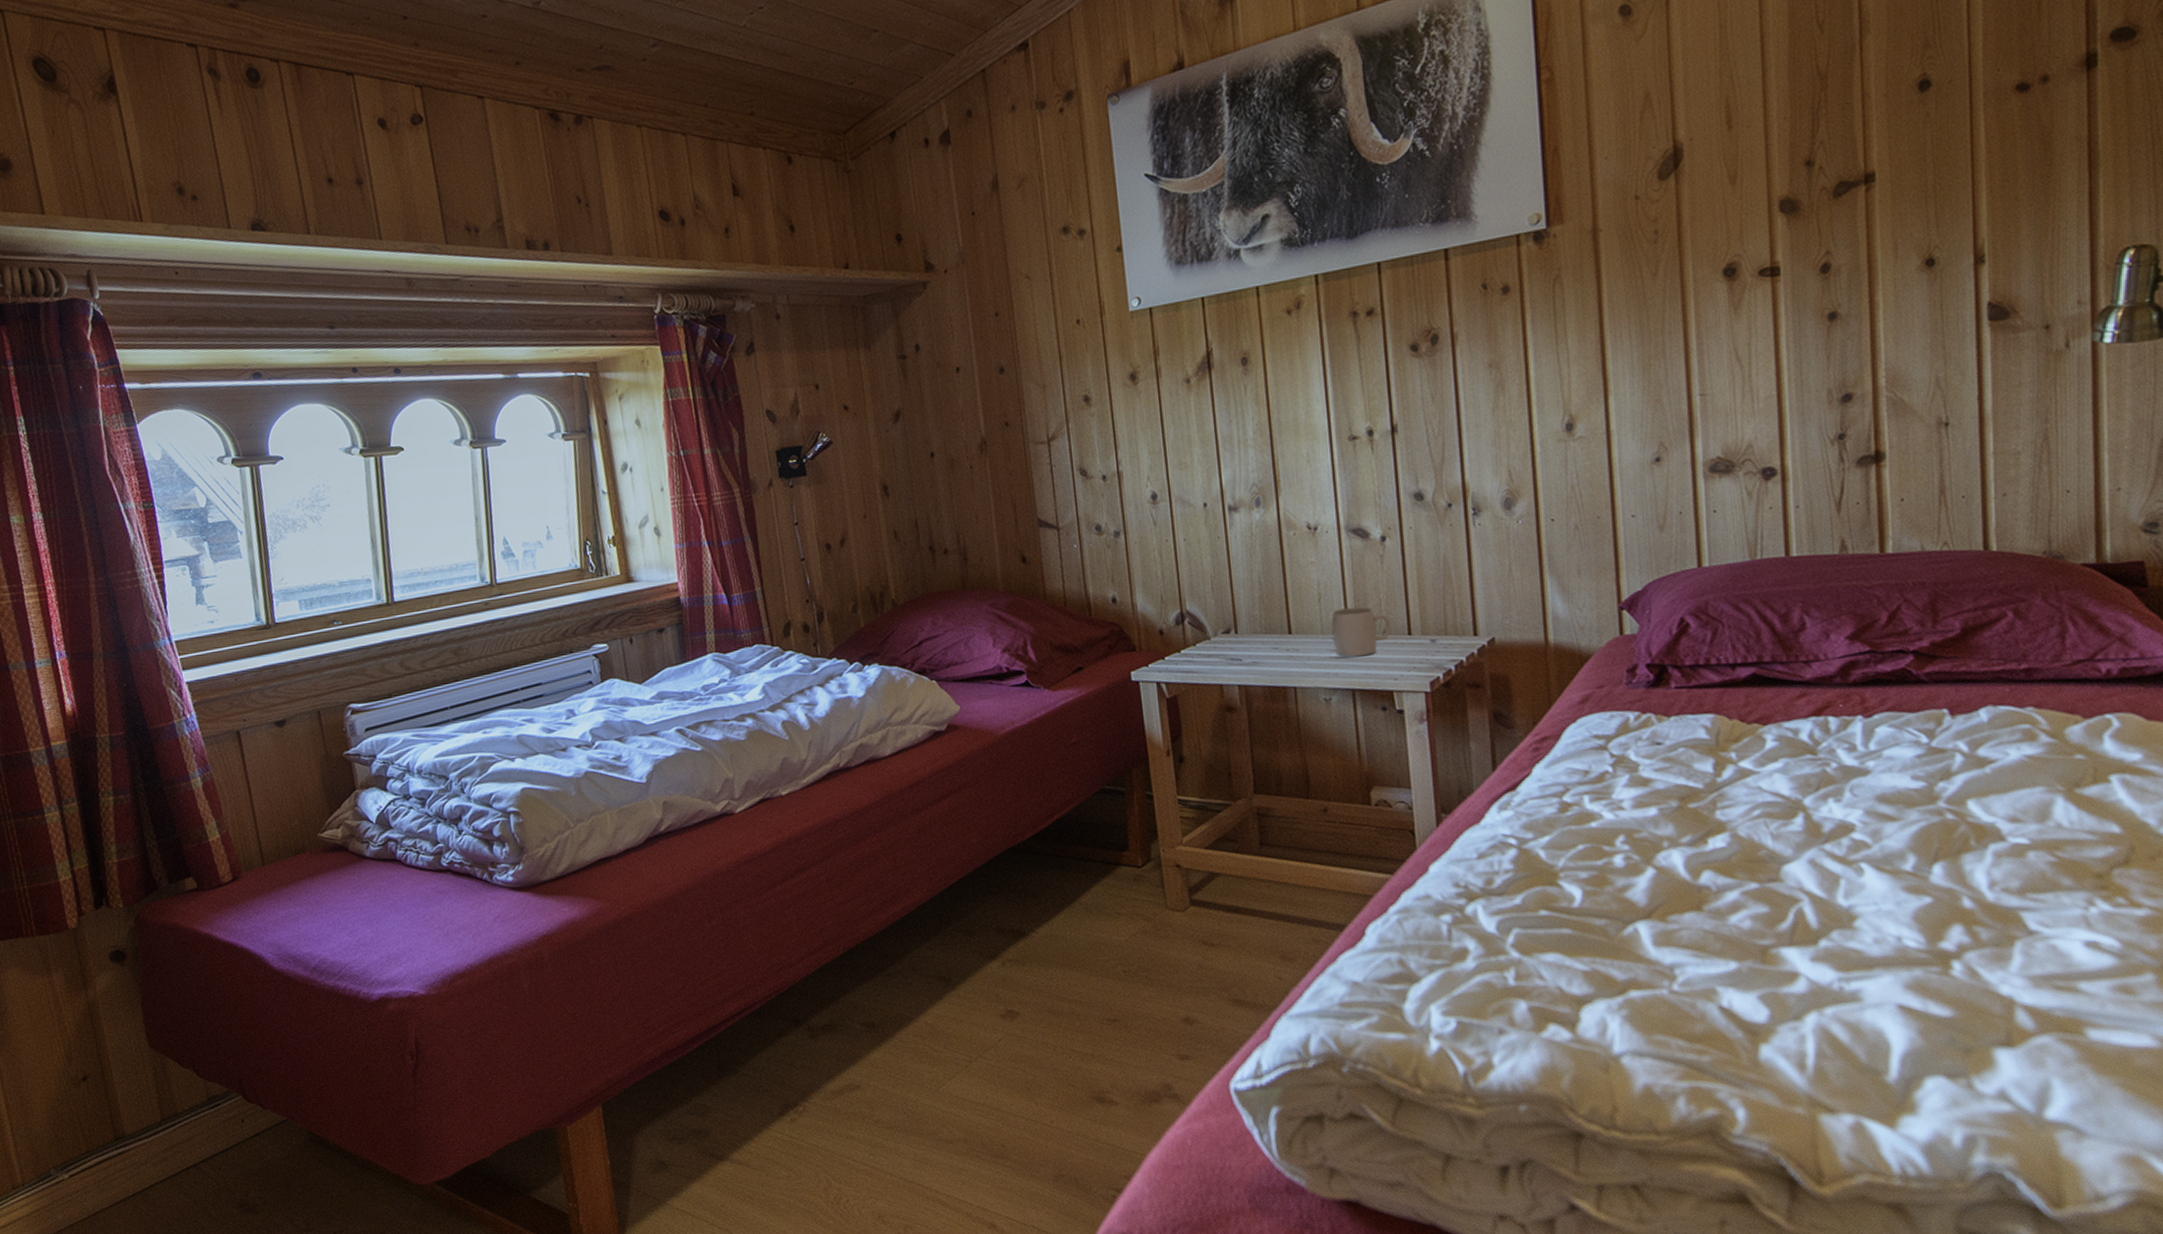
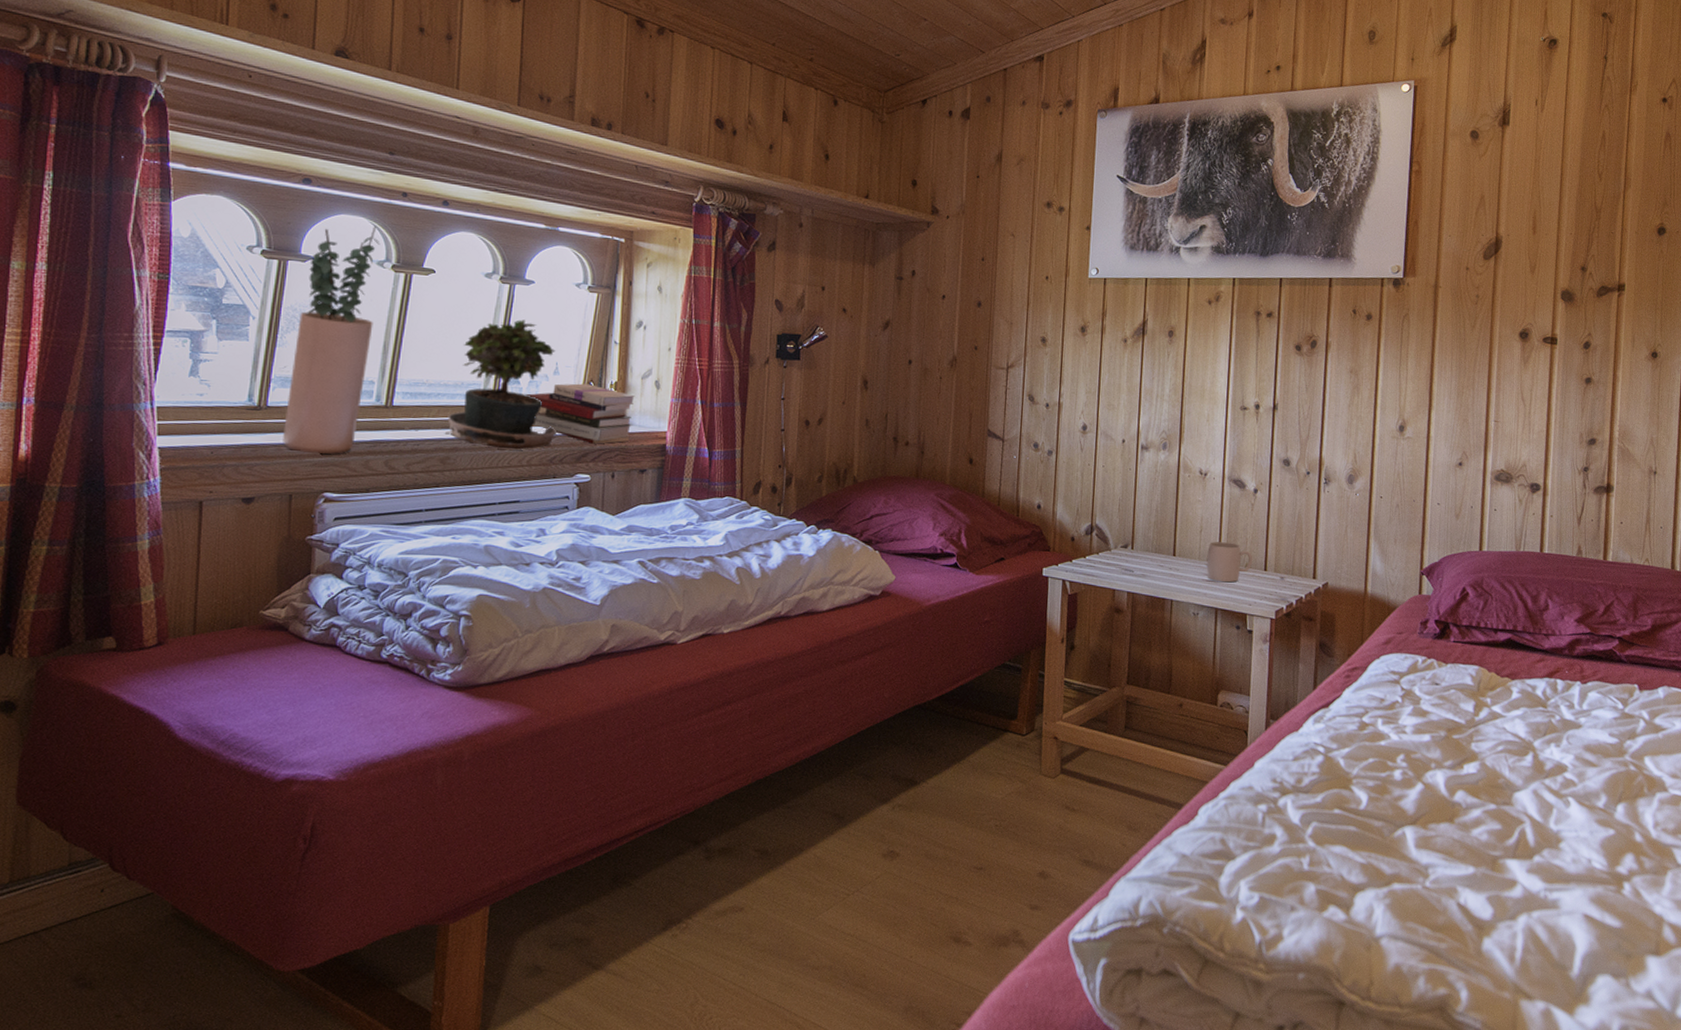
vase: none [280,411,367,666] -> present [281,226,380,455]
potted plant: none [411,485,563,630] -> present [404,319,556,450]
books: none [523,543,640,609] -> present [526,383,635,444]

